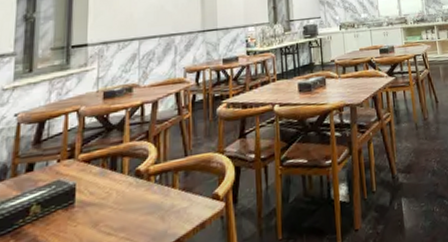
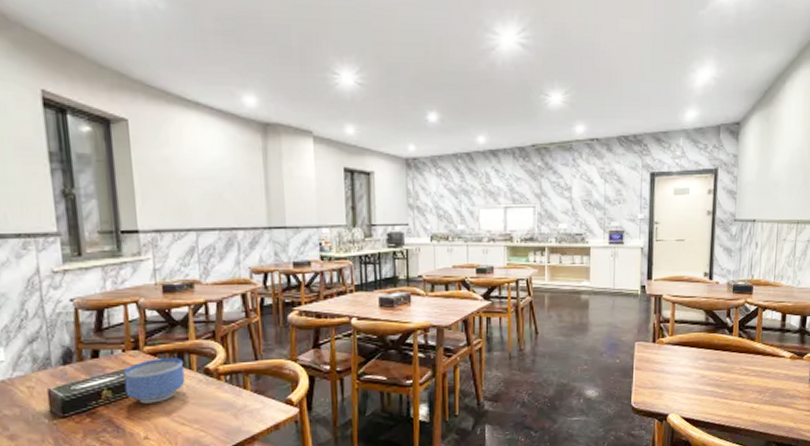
bowl: none [54,162,116,216] -> present [123,358,186,404]

